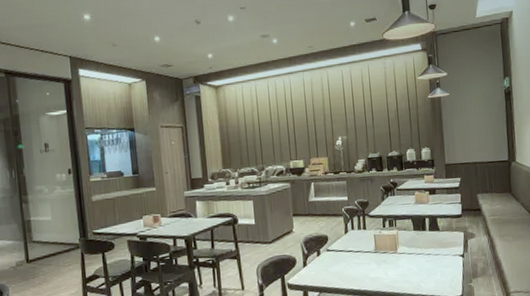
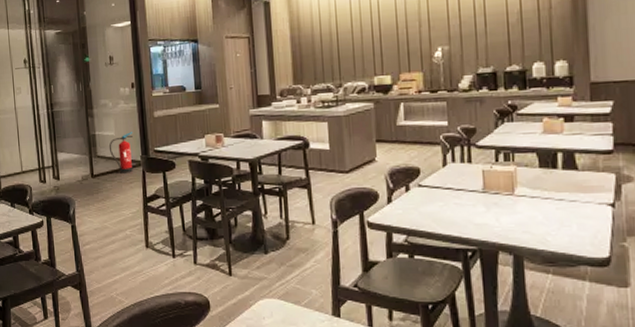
fire extinguisher: none [45,216,71,257] -> present [108,132,133,173]

